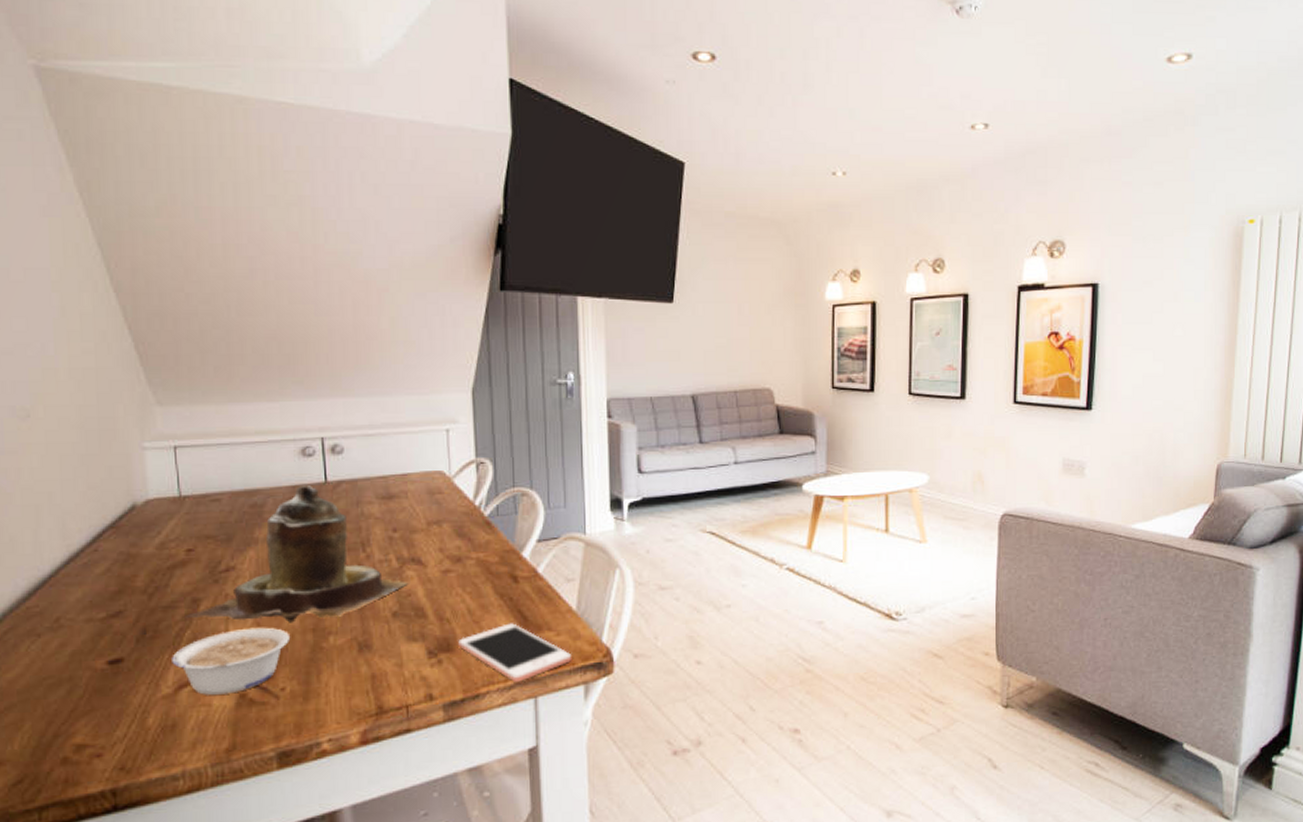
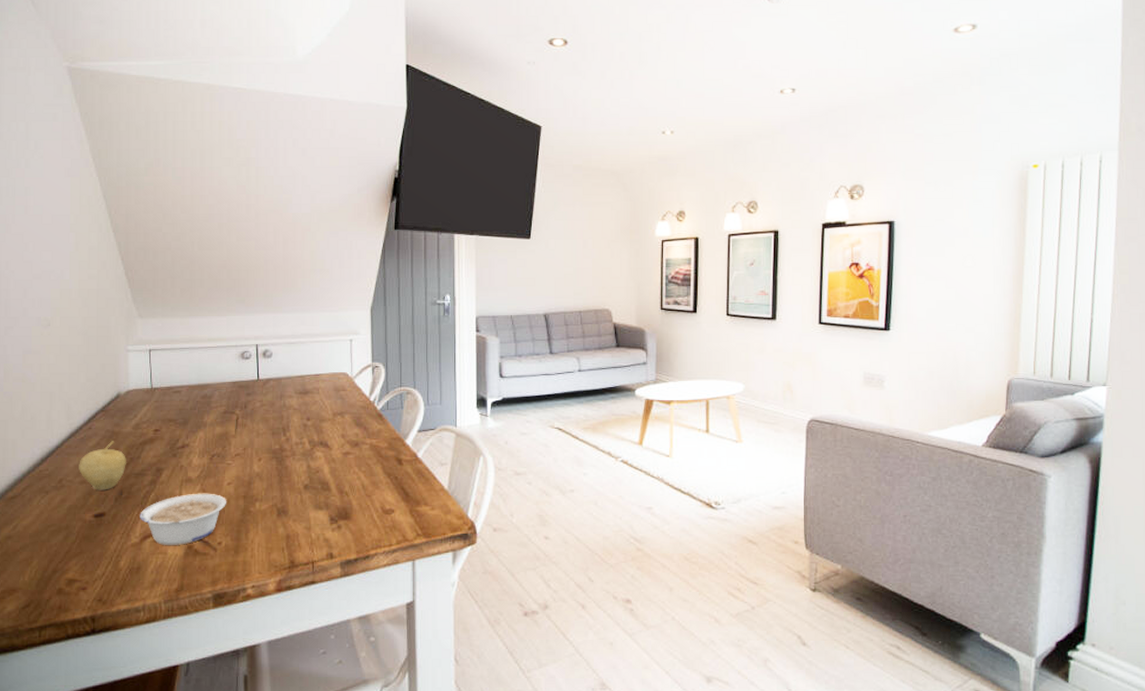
fruit: none [82,566,150,630] -> present [79,441,126,490]
teapot: present [183,485,409,623] -> none [149,382,318,491]
cell phone: present [458,623,572,682] -> none [354,498,444,547]

